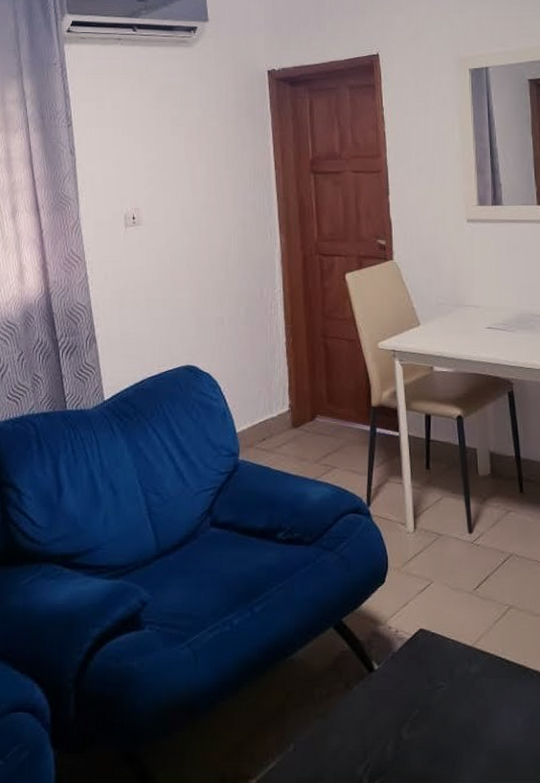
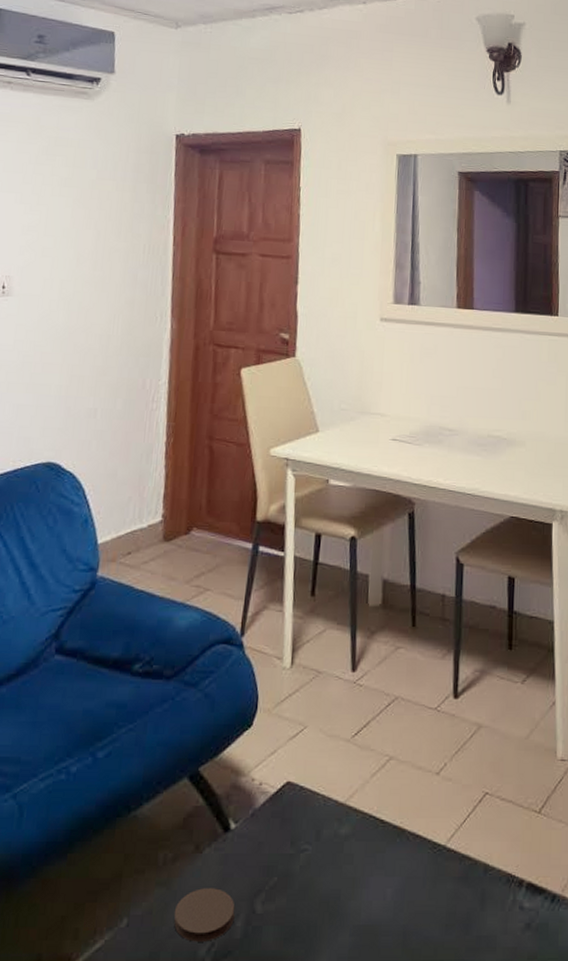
coaster: none [332,719,385,763] -> present [174,888,235,942]

